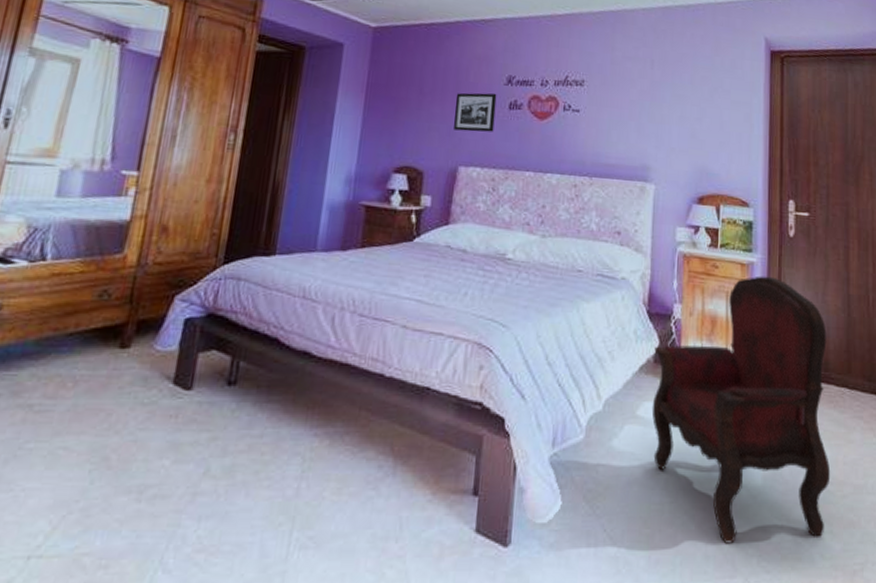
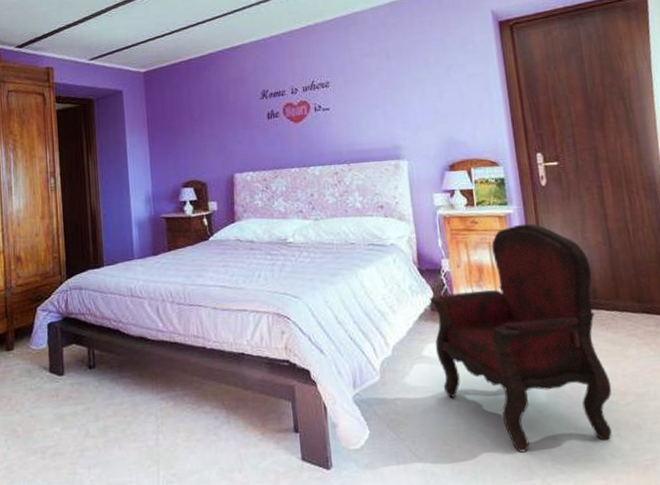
picture frame: present [454,92,497,132] -> none [221,107,258,144]

